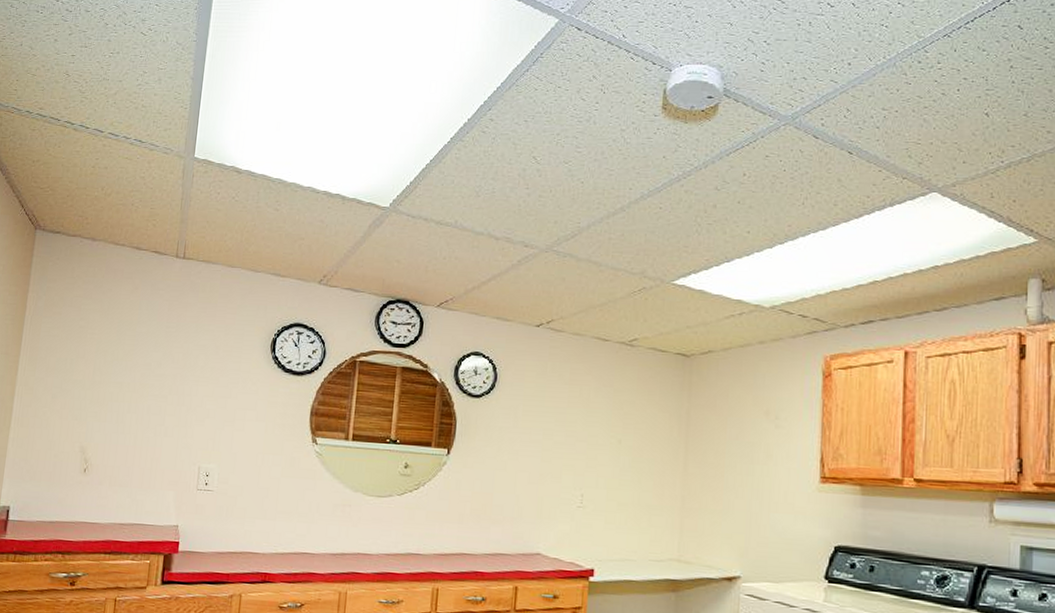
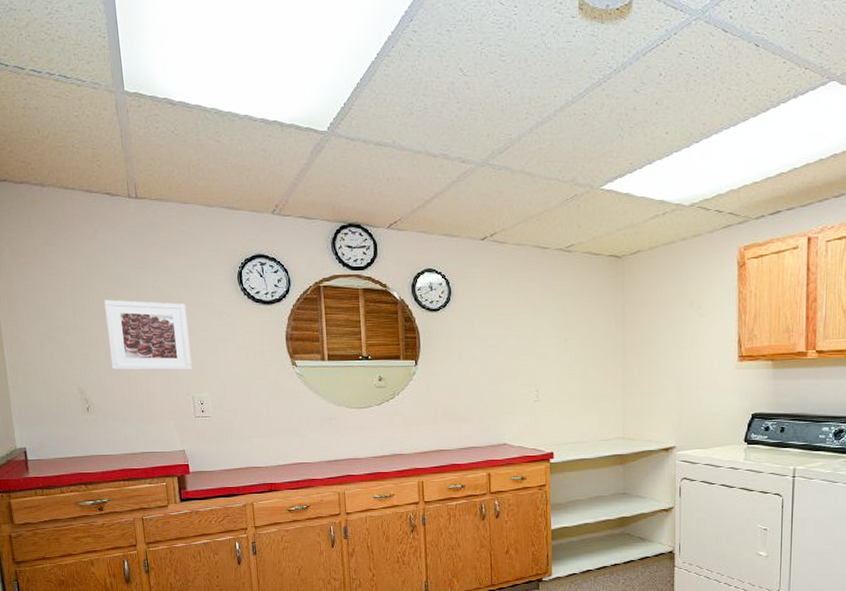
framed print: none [120,356,212,438] -> present [104,299,192,371]

